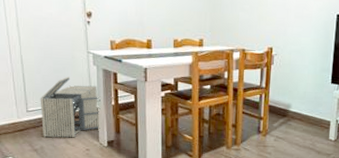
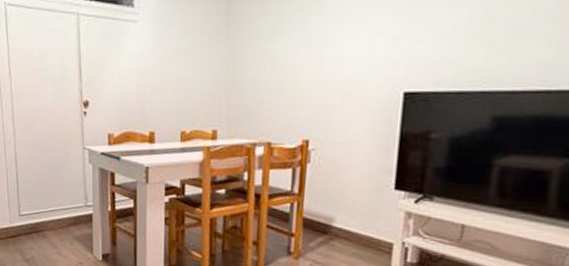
storage bin: present [40,76,100,138] -> none [32,176,96,248]

